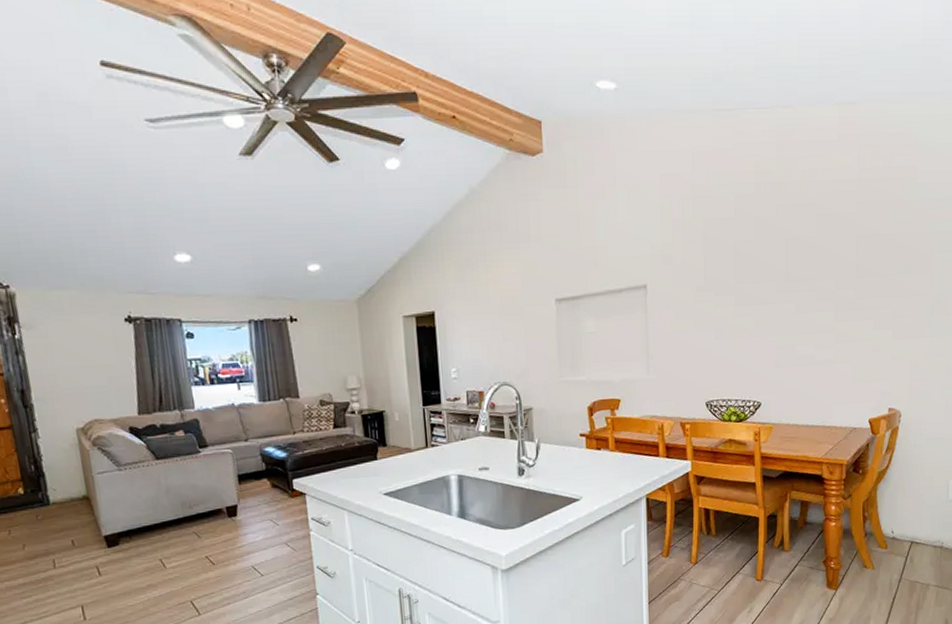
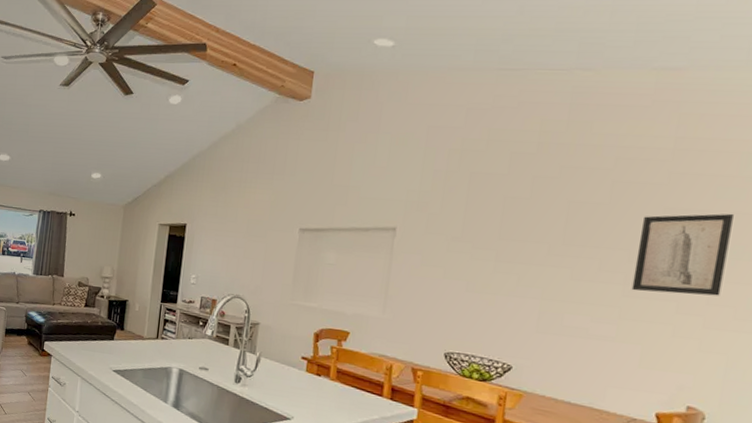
wall art: none [841,234,904,315] -> present [631,213,734,296]

